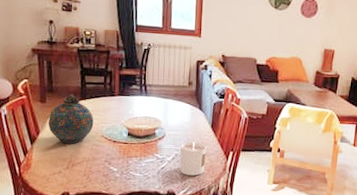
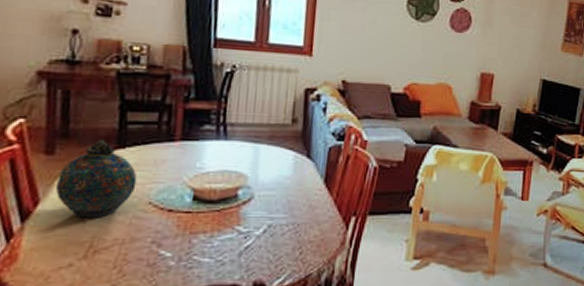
candle: present [179,141,207,176] -> none [274,204,317,256]

